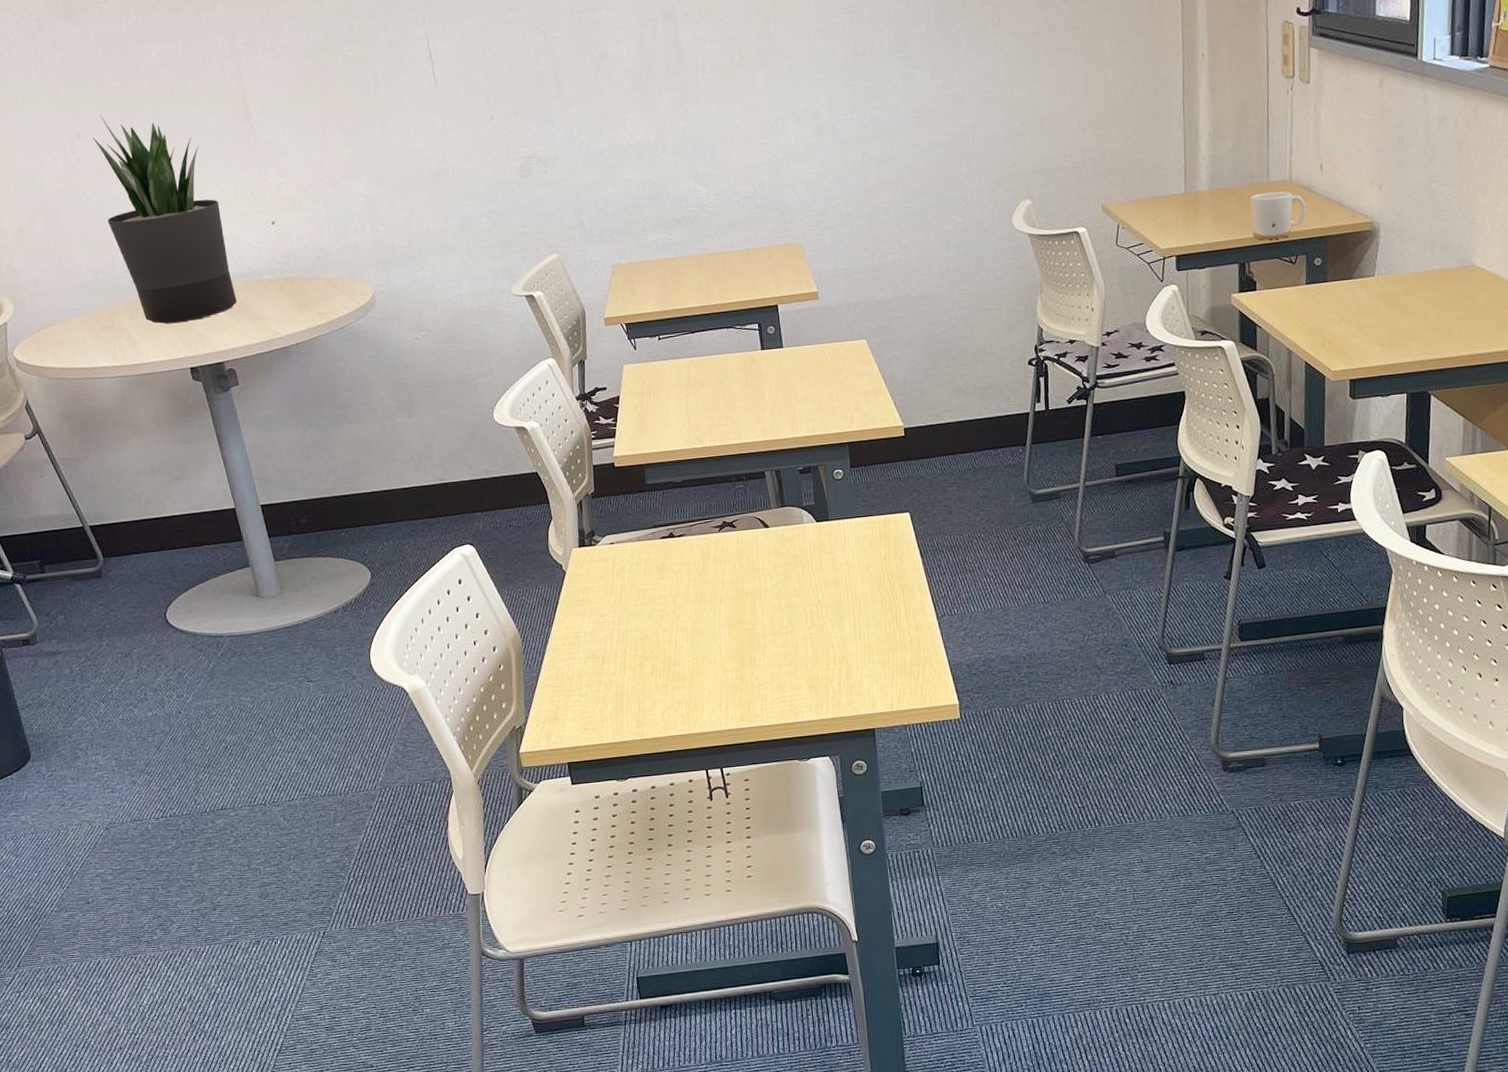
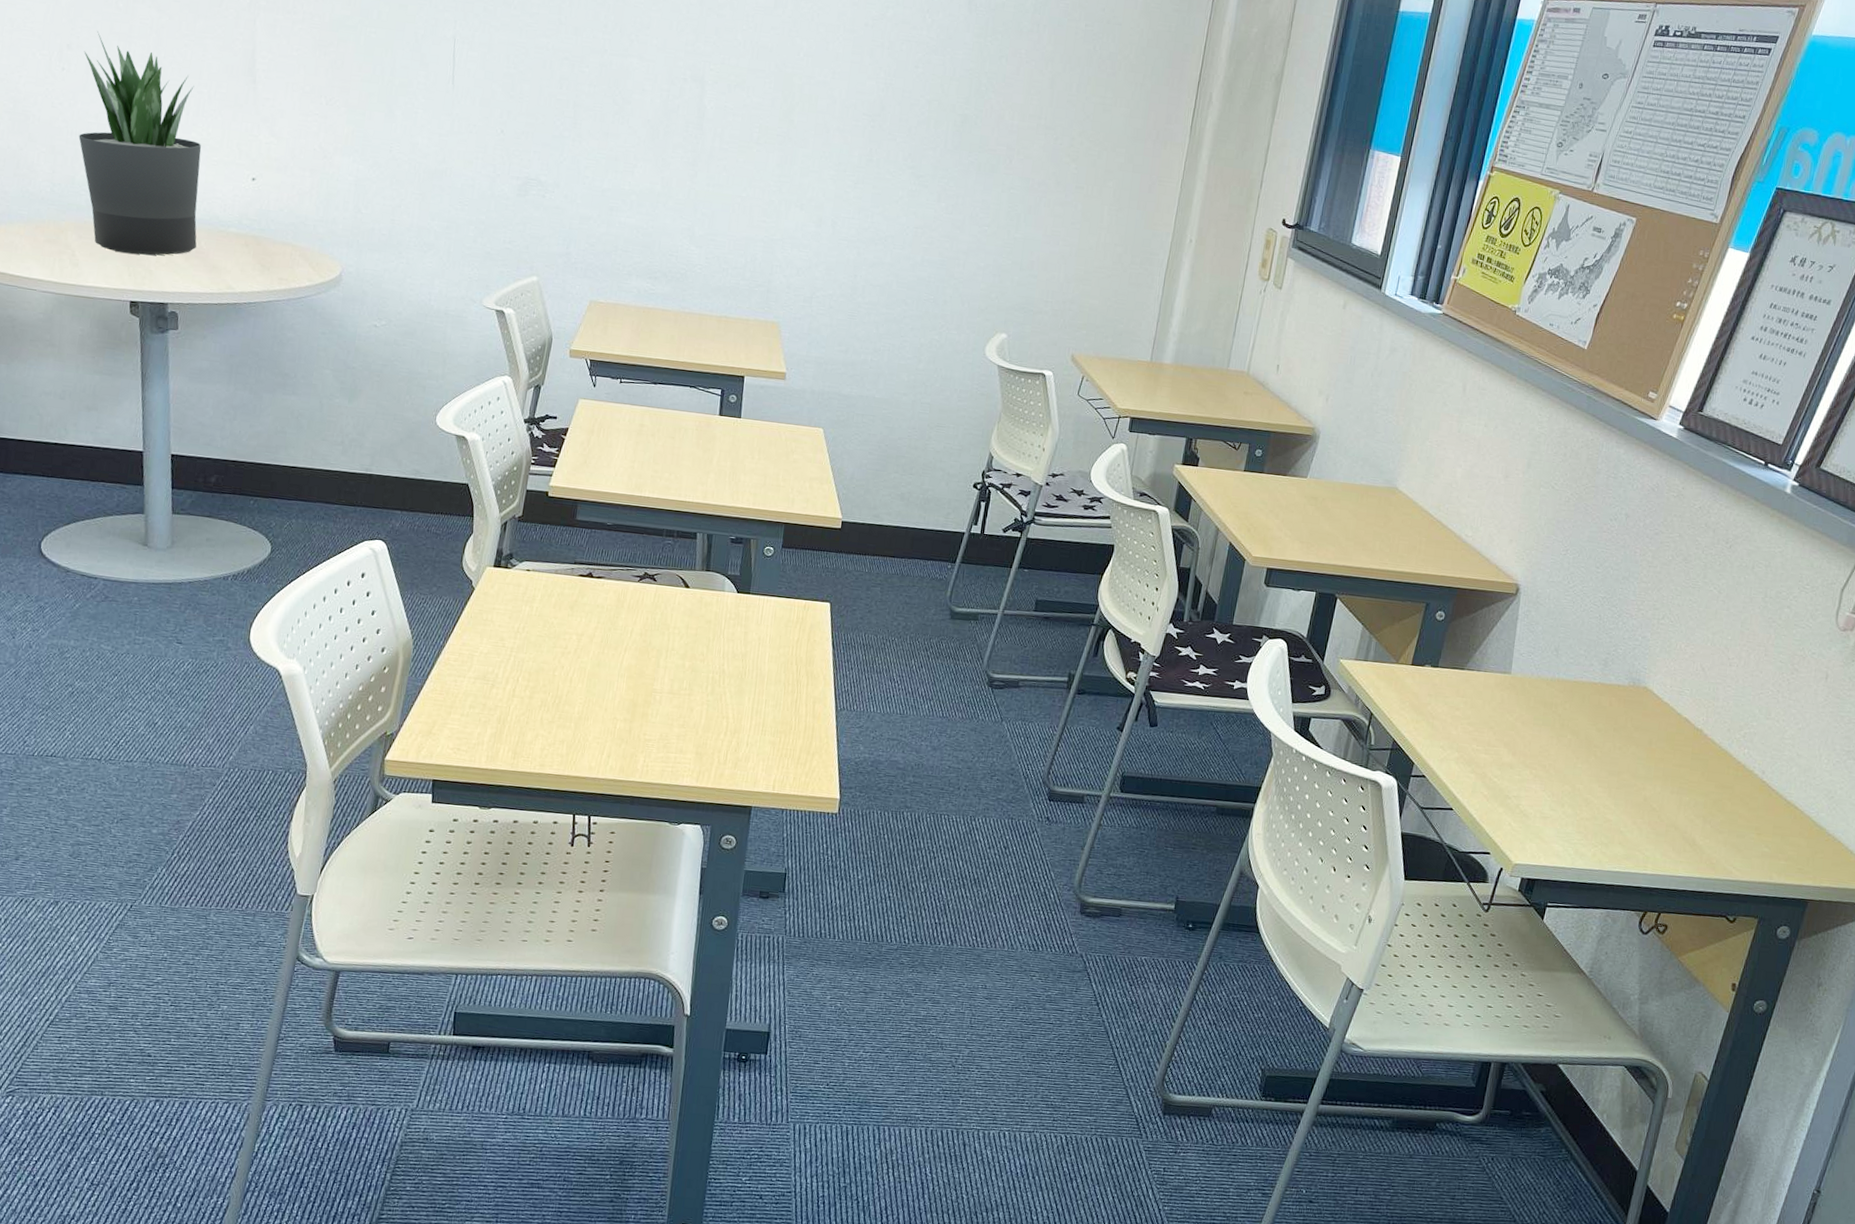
mug: present [1250,191,1307,240] -> none [1204,378,1258,424]

